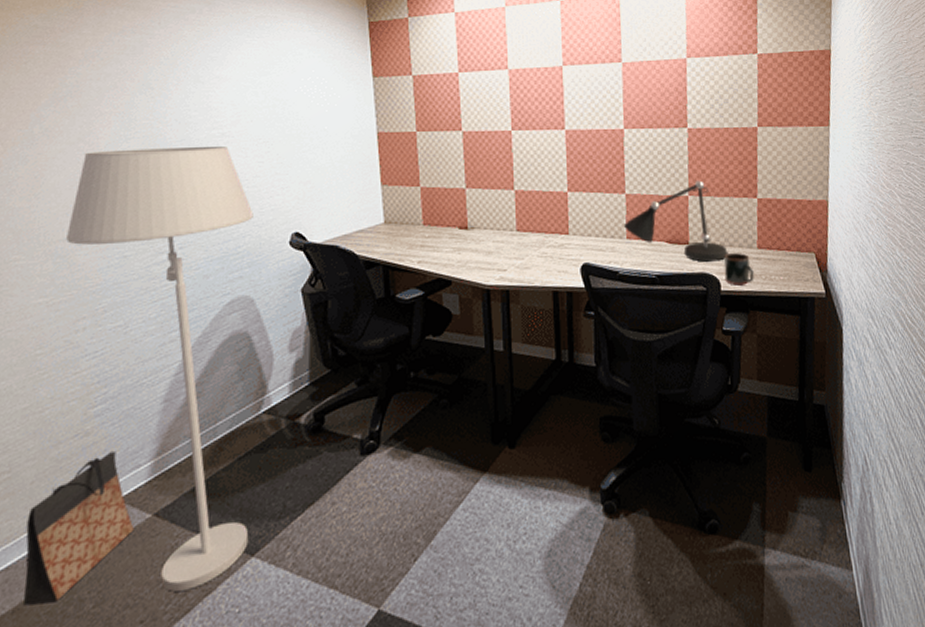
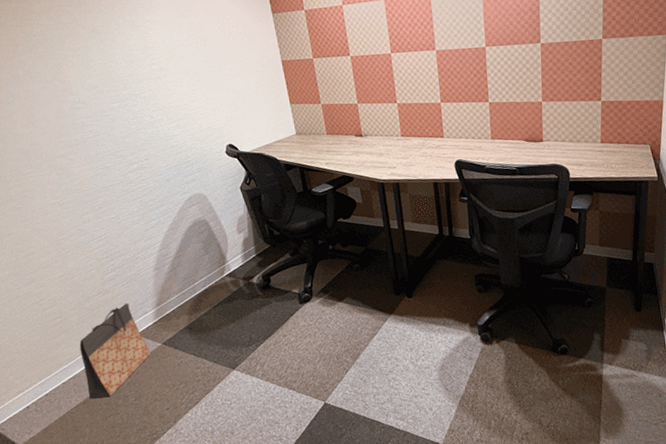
floor lamp: present [66,147,254,593] -> none [60,78,230,392]
desk lamp: present [623,180,728,262] -> none [488,88,576,156]
mug: present [723,252,754,286] -> none [572,146,598,173]

